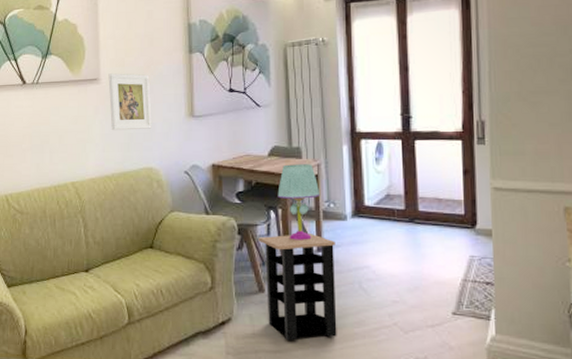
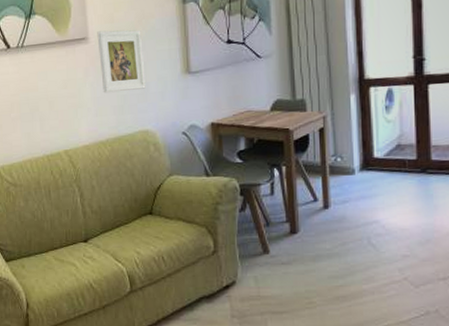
side table: present [258,234,337,341] -> none [261,190,345,301]
table lamp: present [277,164,321,240] -> none [281,117,327,198]

